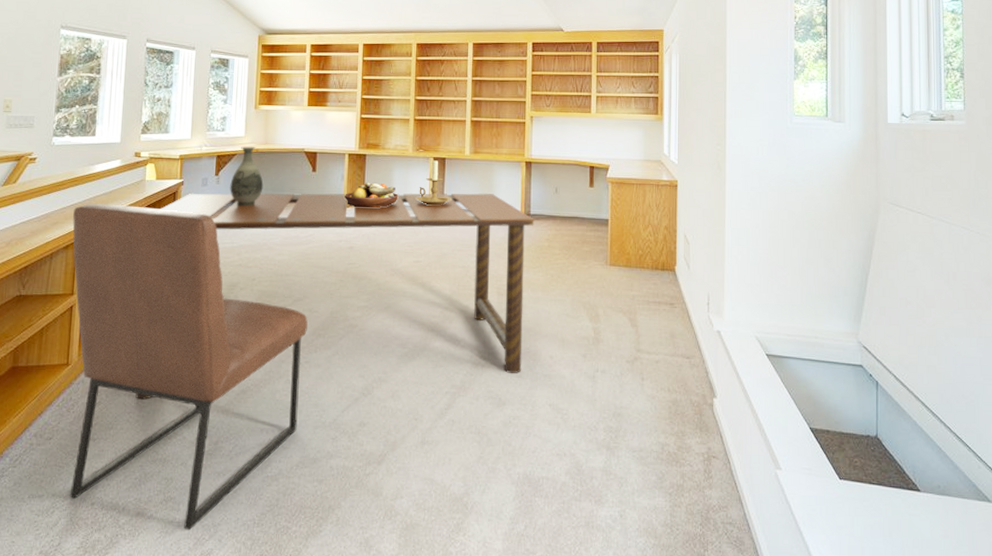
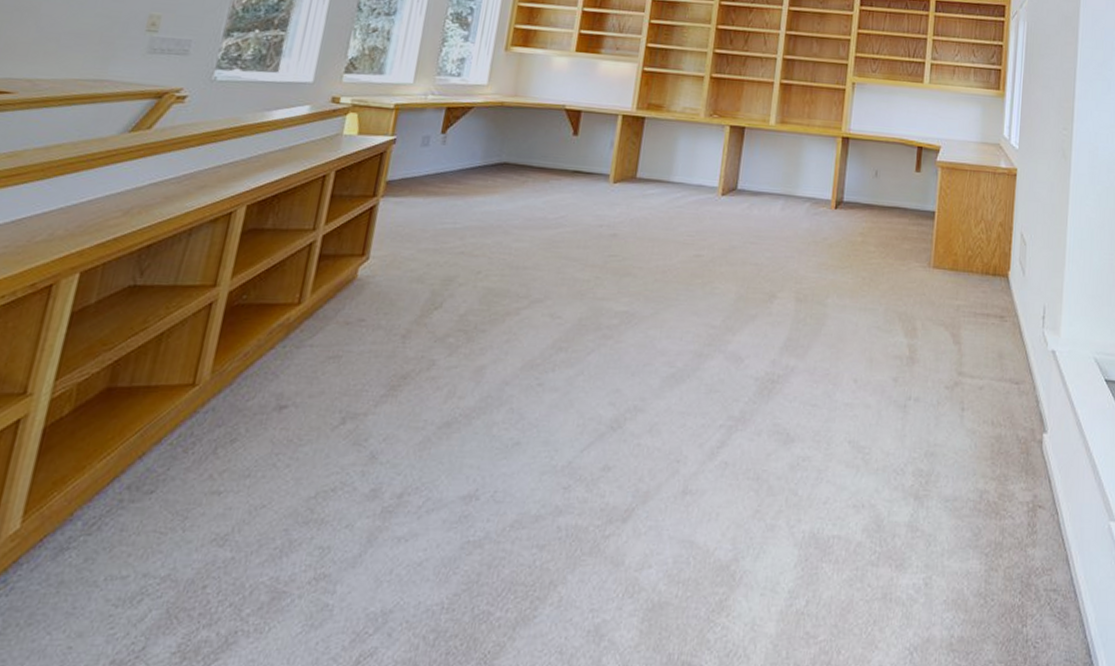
chair: present [69,203,308,530] -> none [170,161,547,620]
dining table: present [135,193,534,400] -> none [290,155,847,435]
vase: present [230,146,264,207] -> none [458,98,507,176]
fruit bowl: present [344,182,399,208] -> none [611,152,682,186]
candle holder: present [416,159,452,206] -> none [704,128,749,186]

